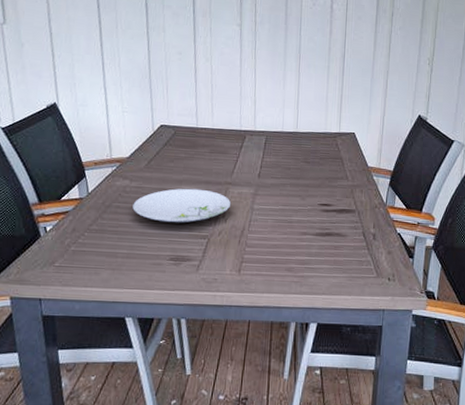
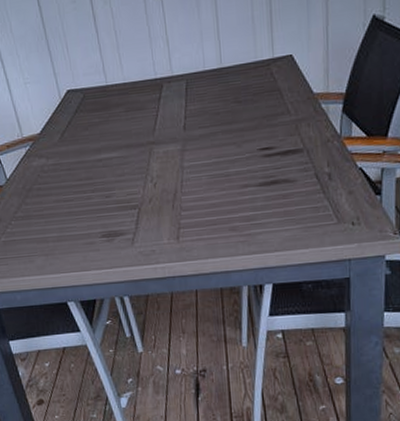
plate: present [132,188,232,223] -> none [54,154,158,198]

